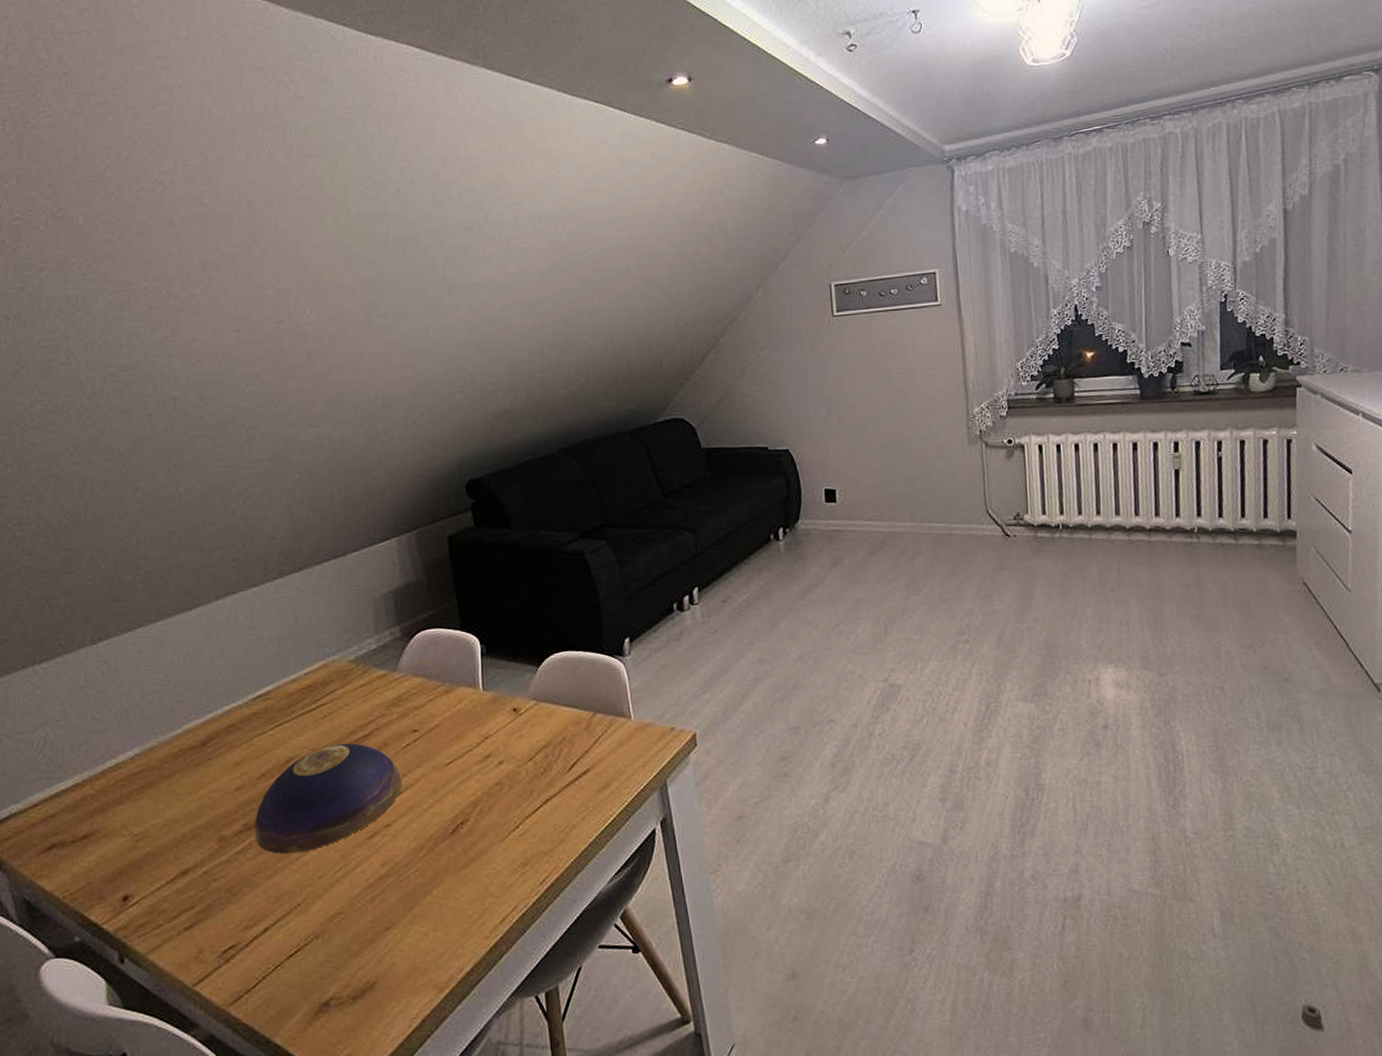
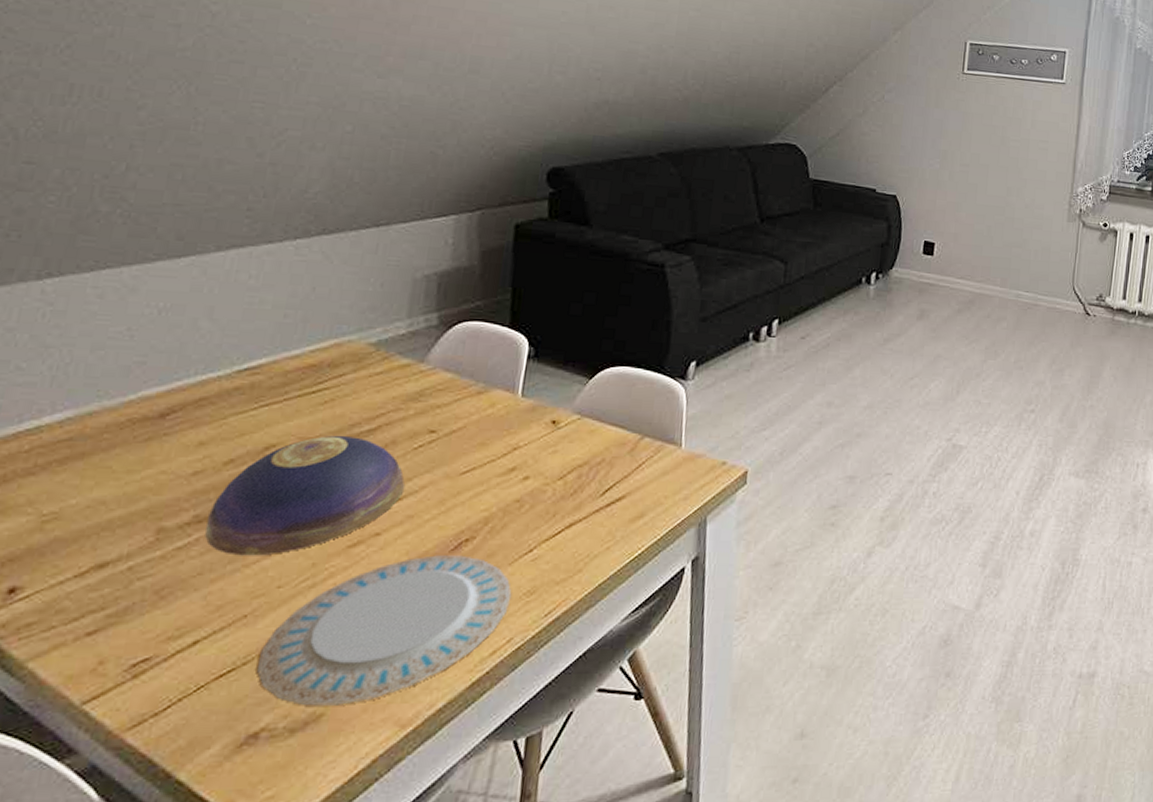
plate: none [317,836,509,977] -> present [257,555,512,706]

